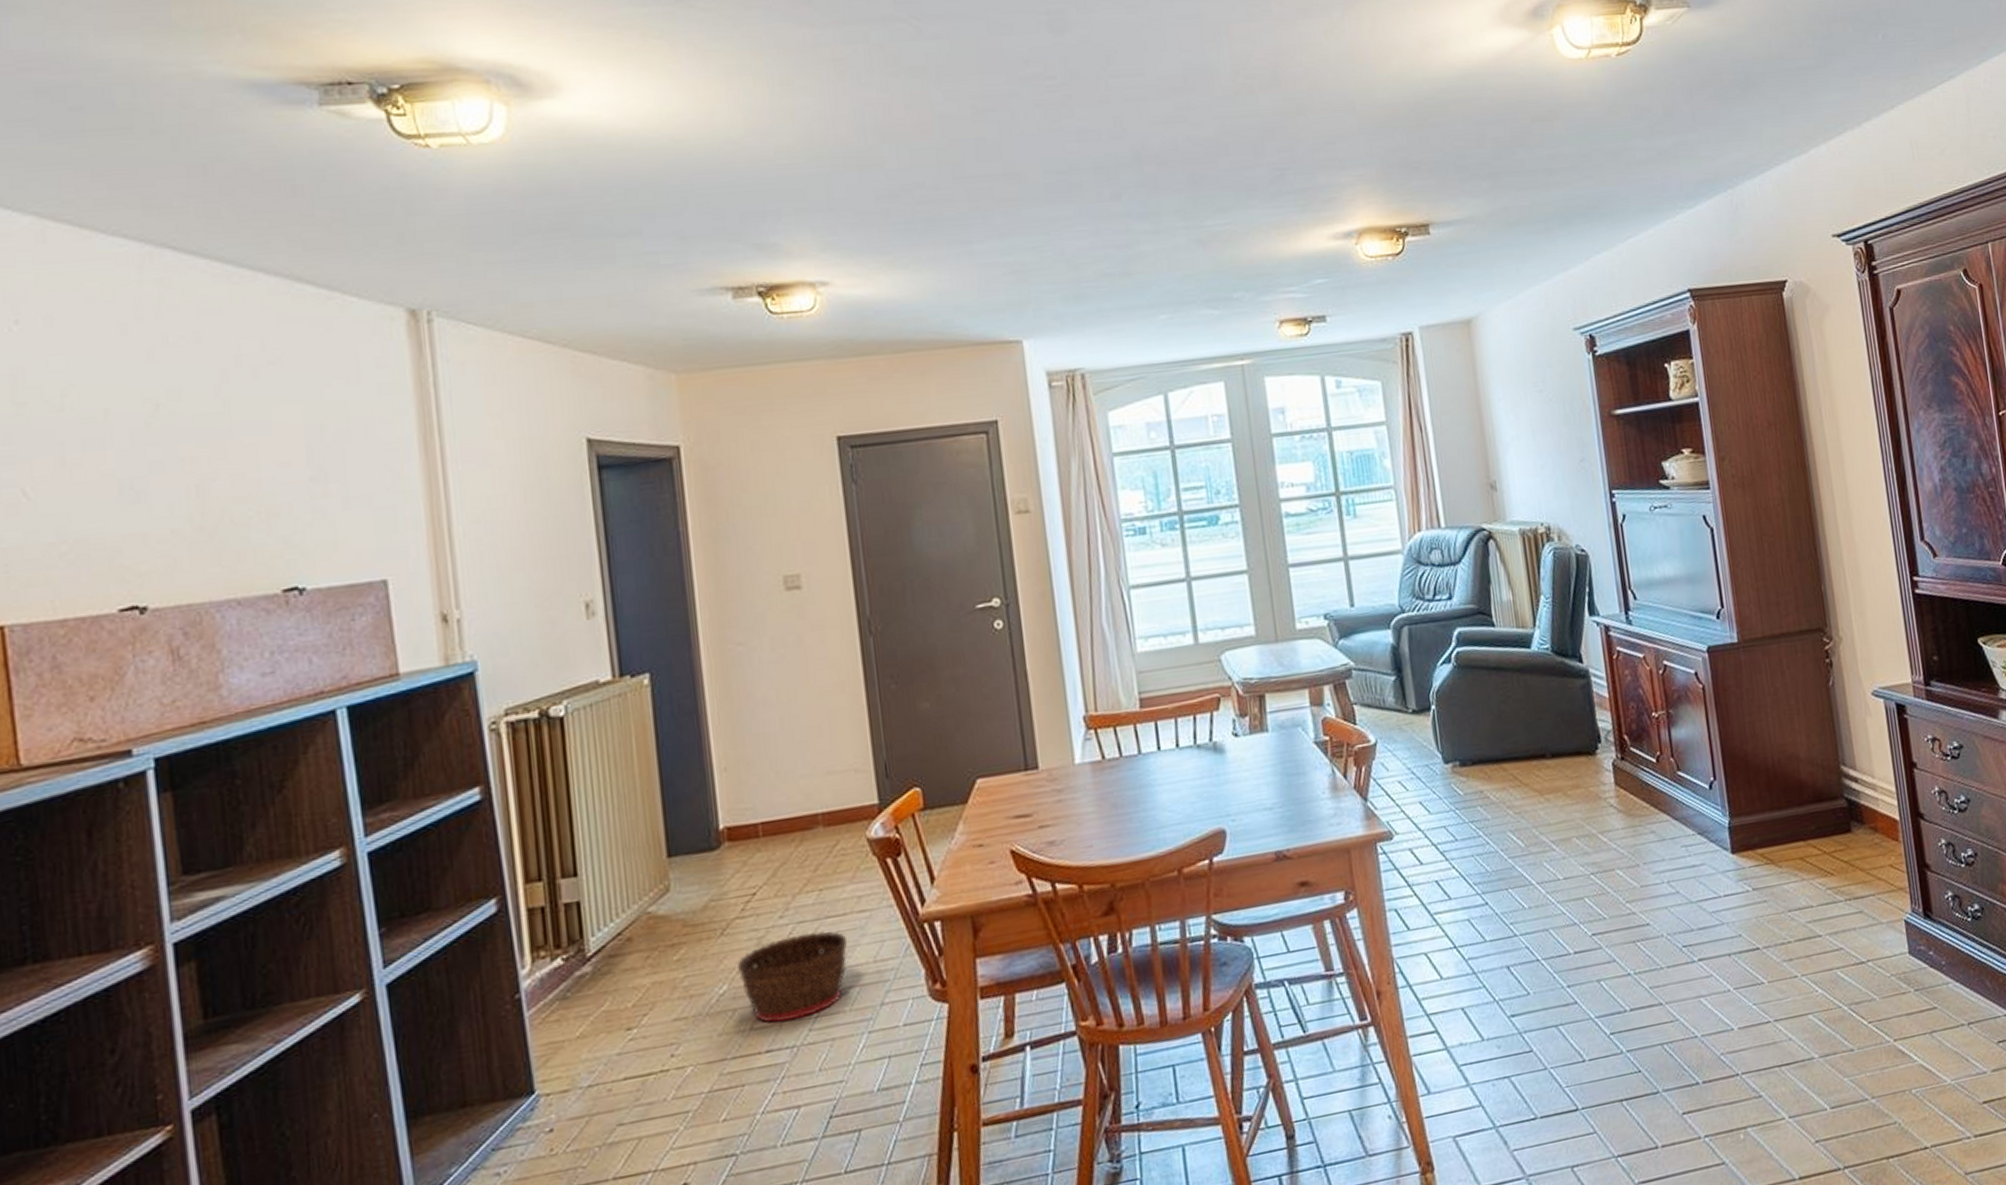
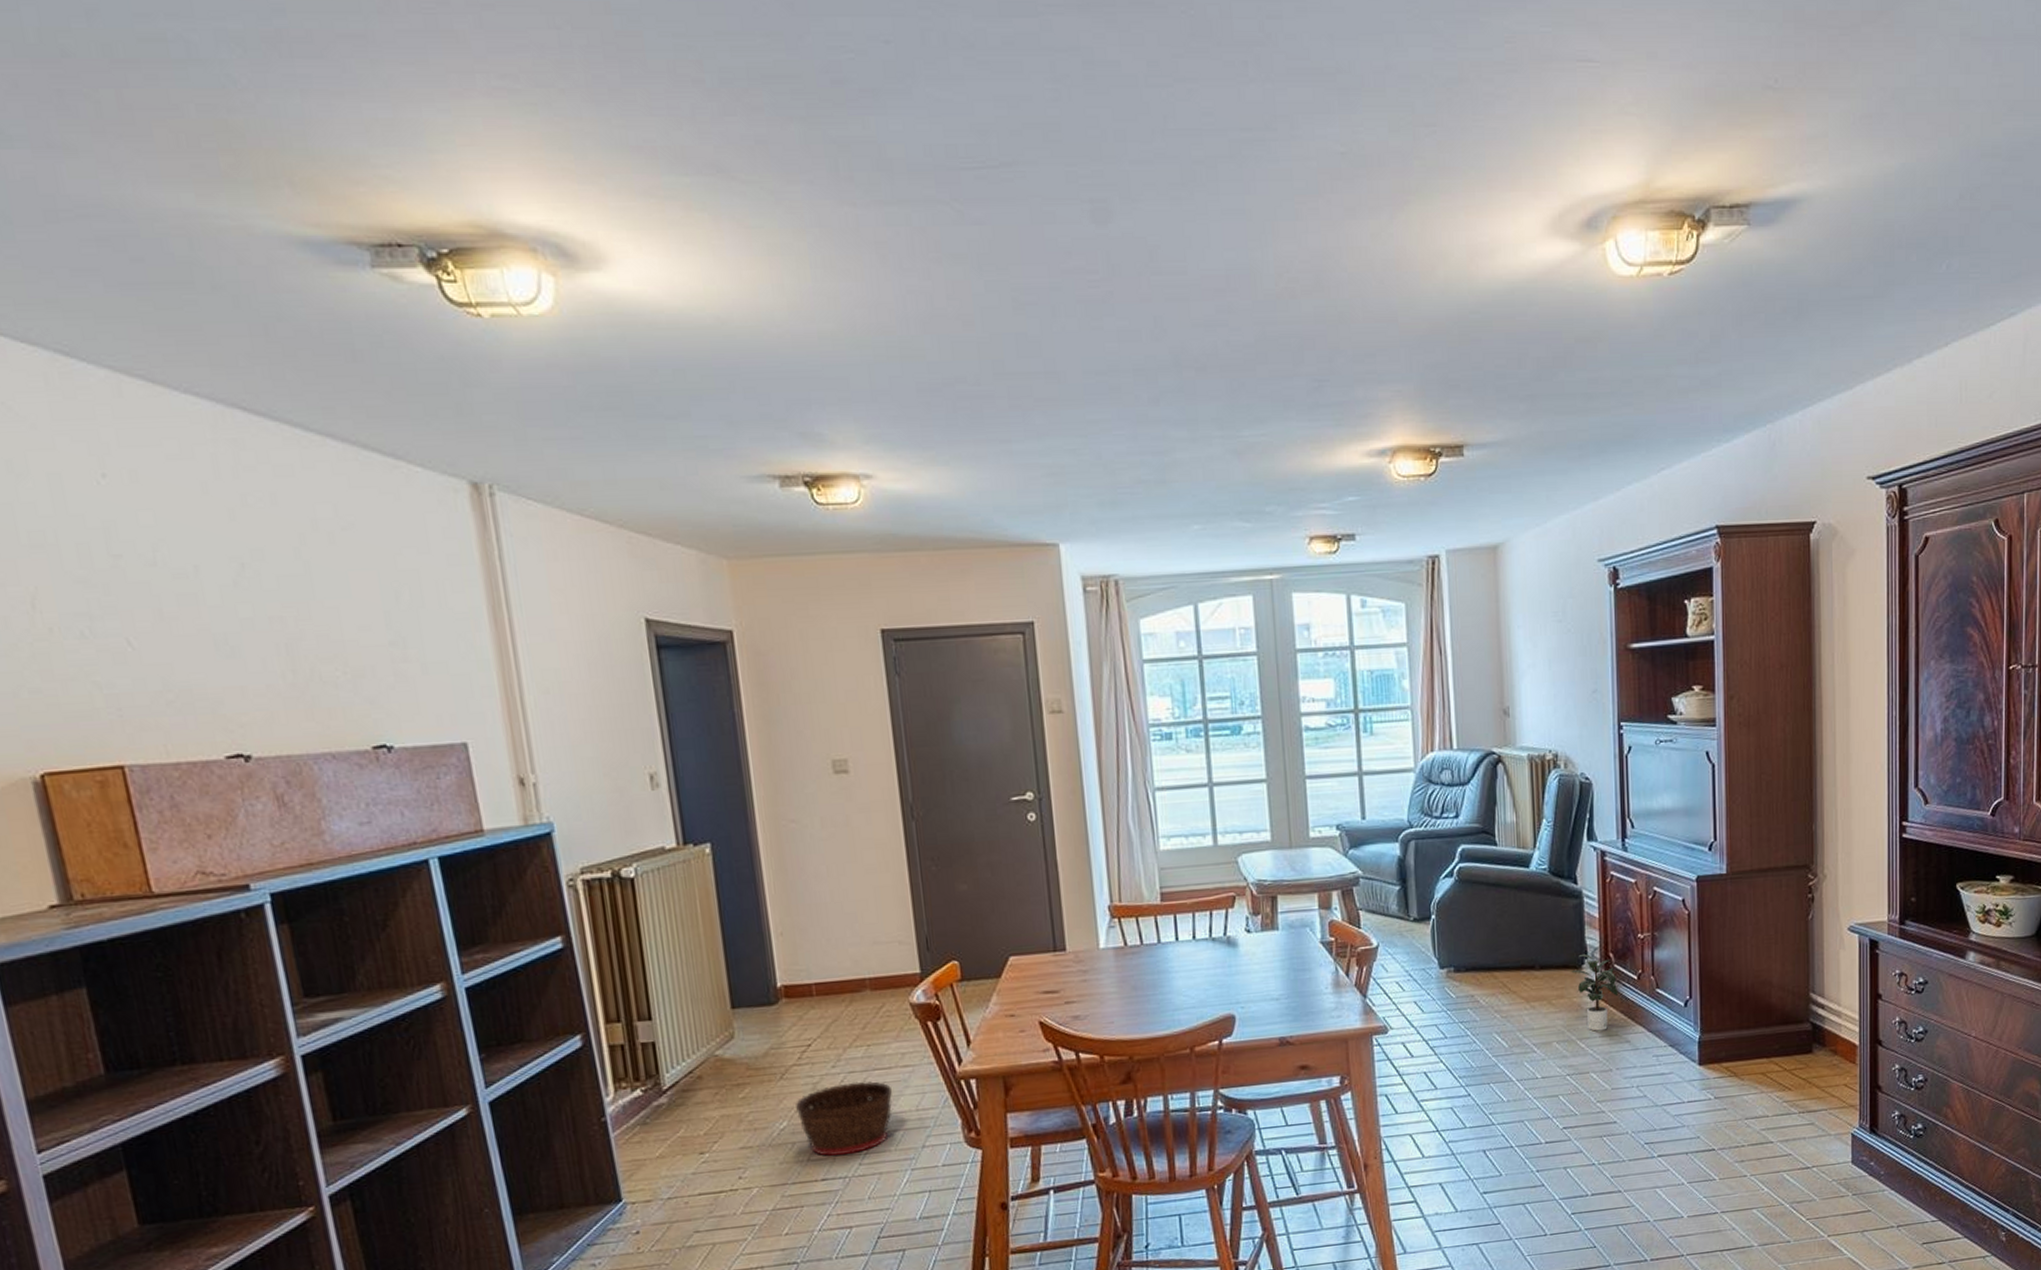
potted plant: none [1585,737,1638,823] -> present [1571,953,1619,1032]

